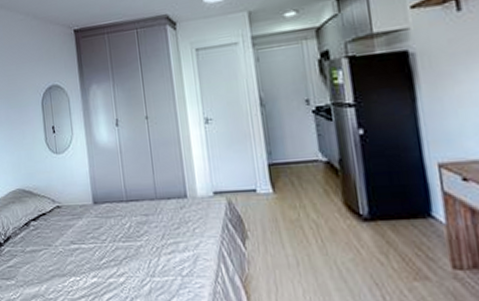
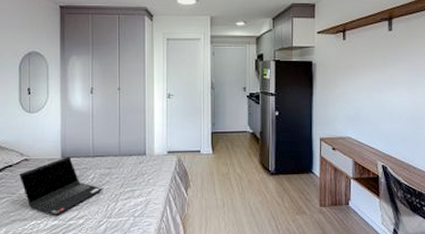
laptop computer: none [53,202,142,272] -> present [19,156,103,216]

